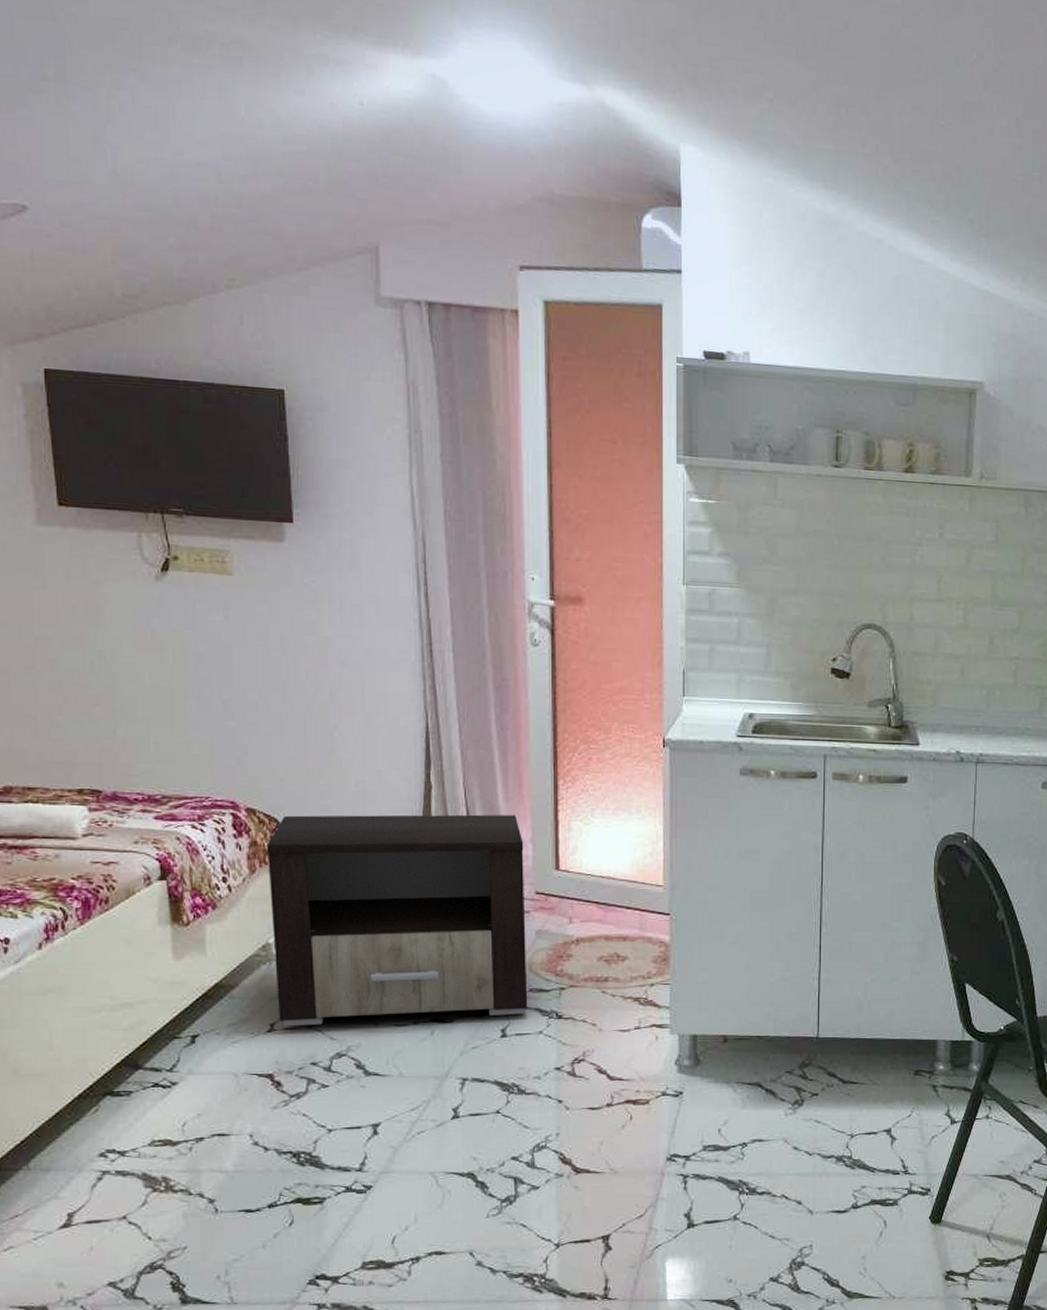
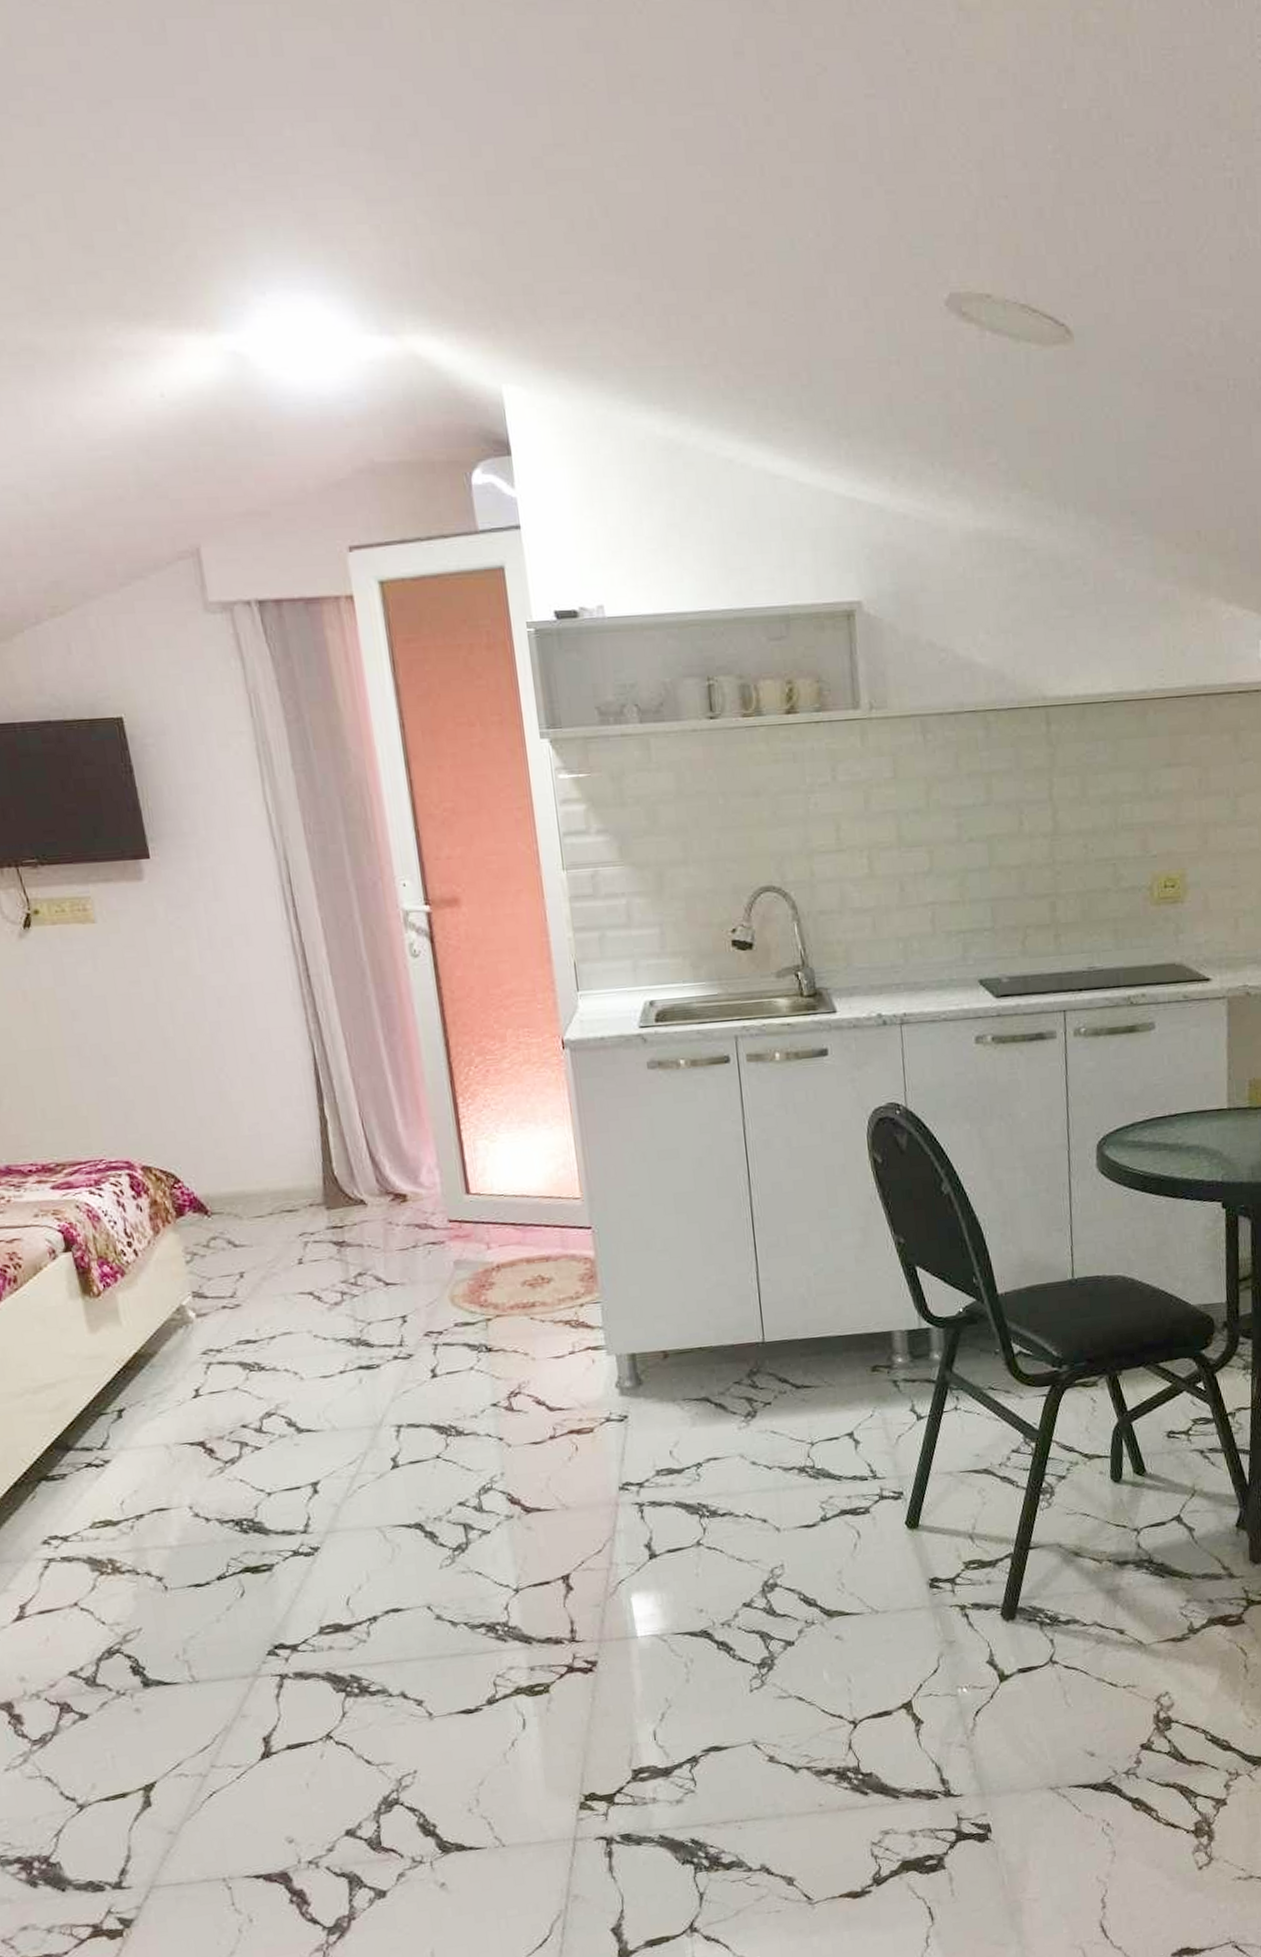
nightstand: present [266,814,528,1027] -> none [166,1141,456,1391]

